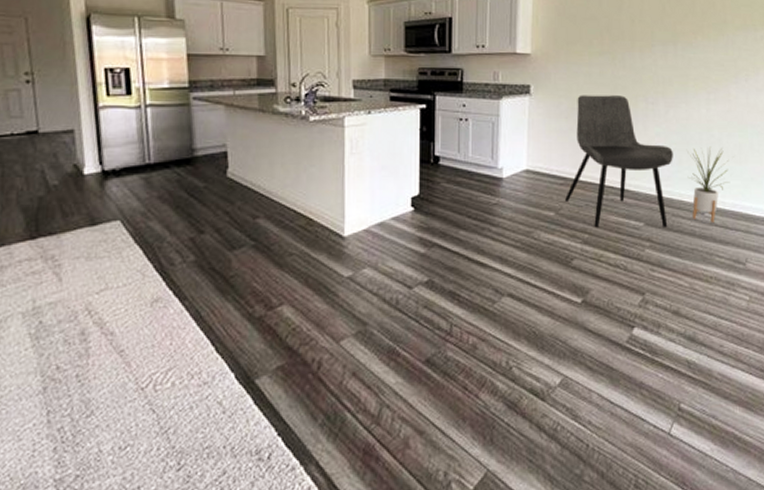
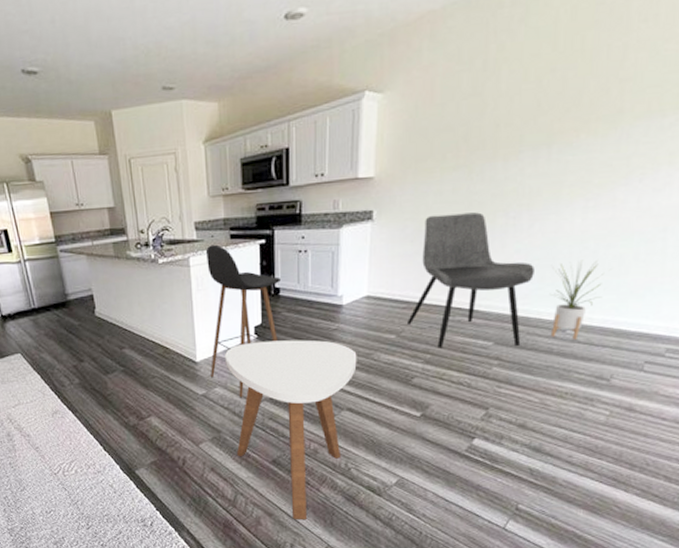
bar stool: none [360,105,440,282] -> present [205,244,280,398]
side table: none [377,214,517,437] -> present [225,339,357,519]

